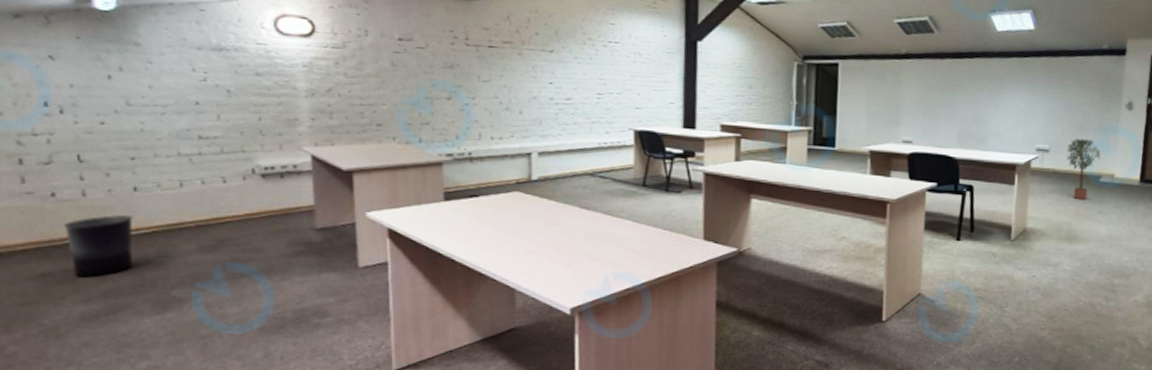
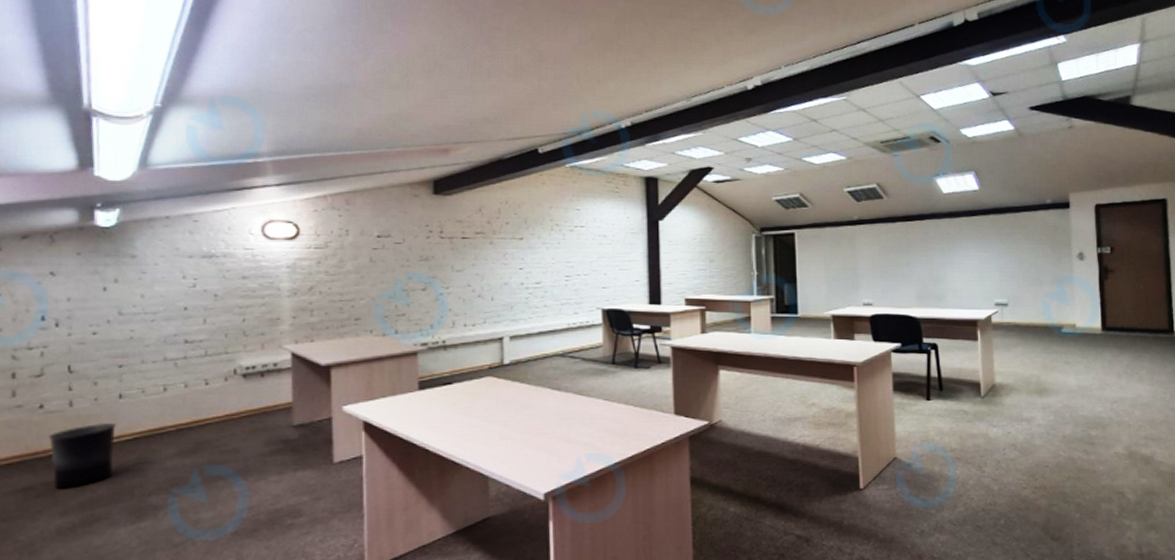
potted tree: present [1066,138,1101,200] -> none [1025,291,1059,352]

